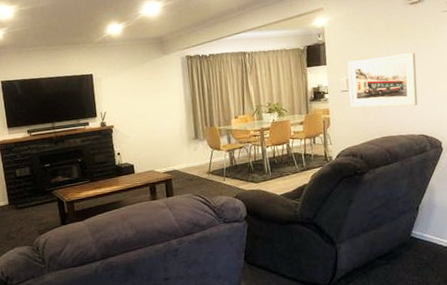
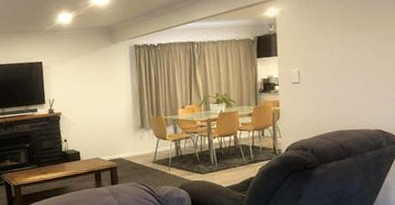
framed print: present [347,52,418,108] -> none [299,44,374,100]

